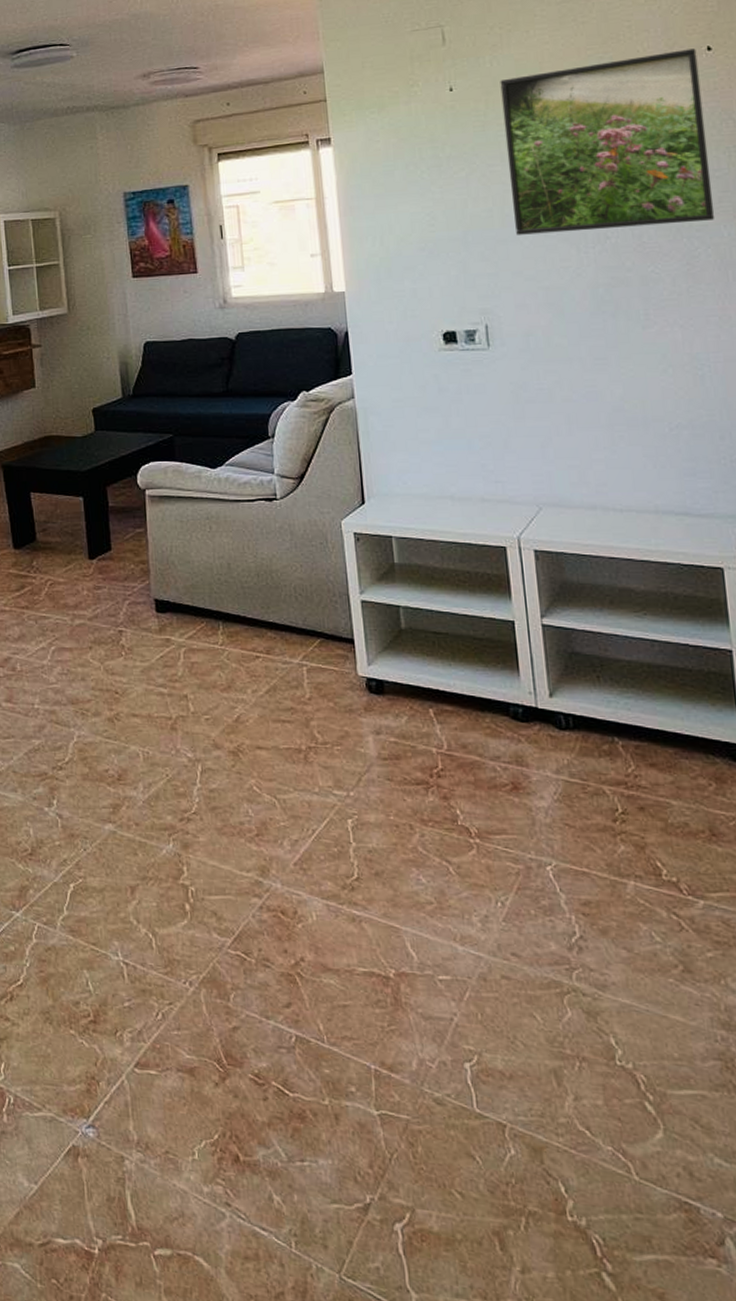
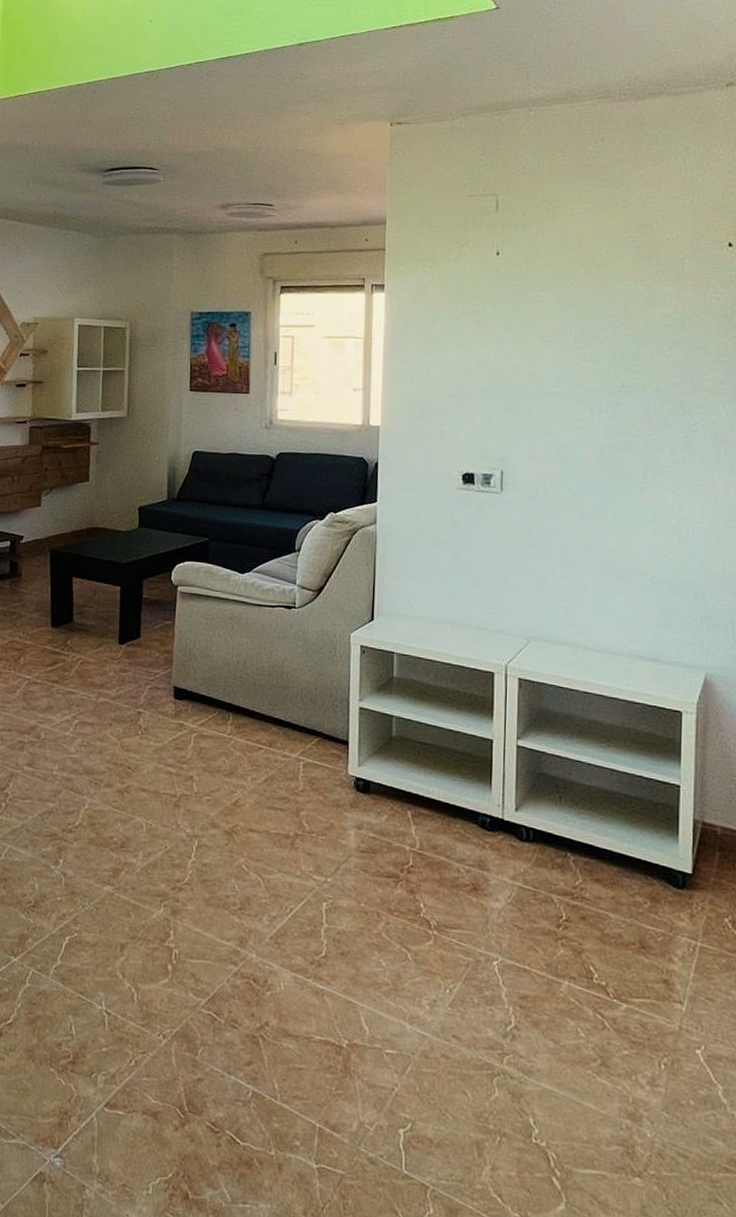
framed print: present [500,48,715,235] -> none [539,243,719,400]

